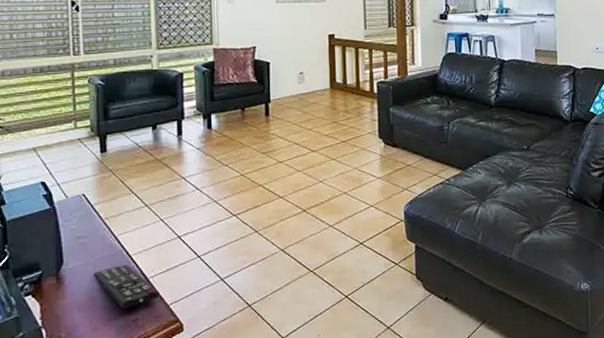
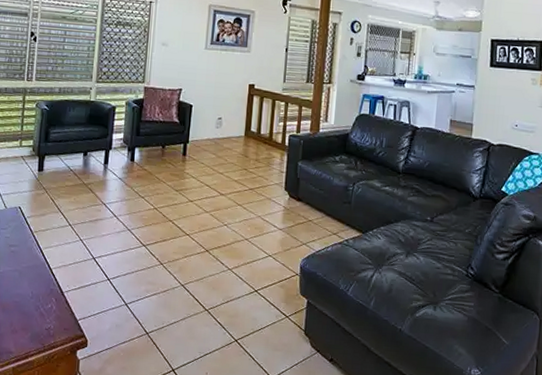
remote control: present [94,264,160,310] -> none [19,276,71,318]

